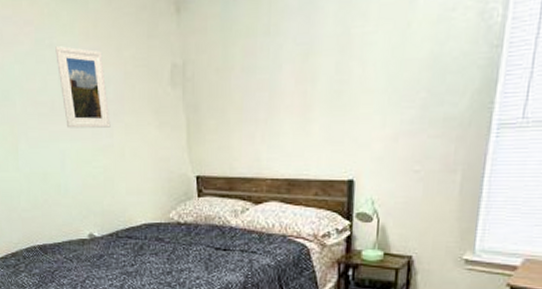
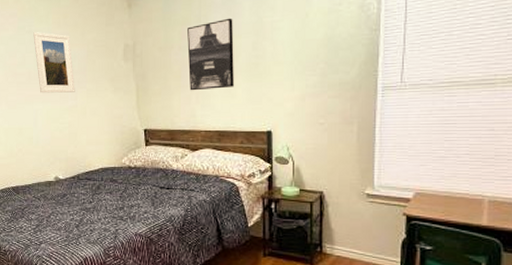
wall art: none [252,28,312,127] -> present [187,18,234,91]

